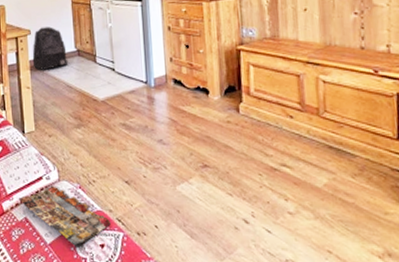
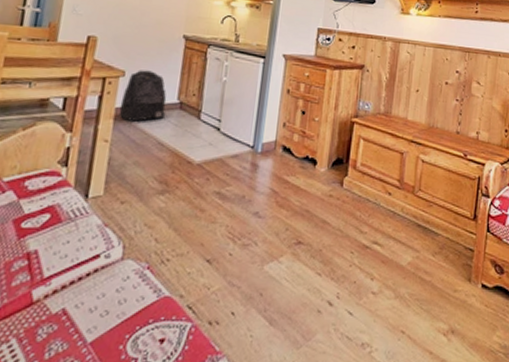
magazine: present [18,185,111,248] -> none [58,265,179,345]

